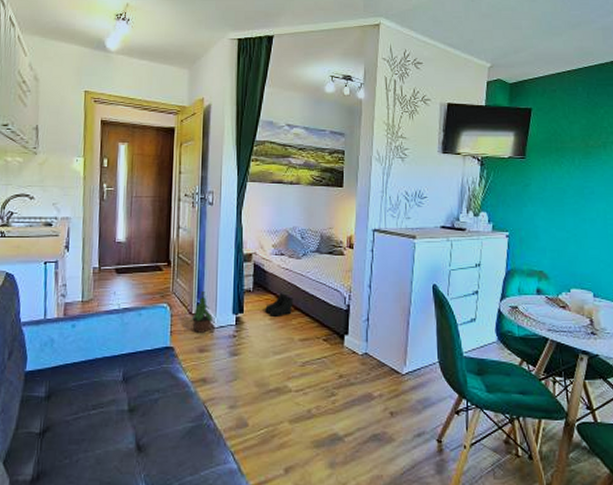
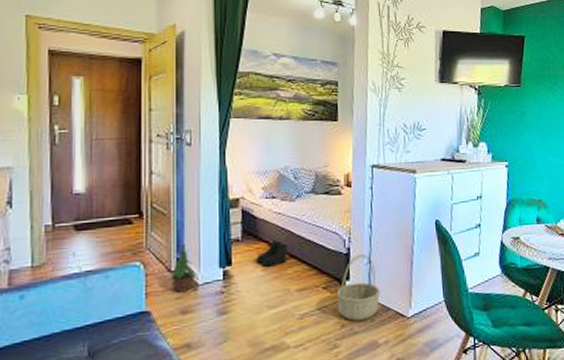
basket: none [335,311,377,373] -> present [336,254,381,321]

